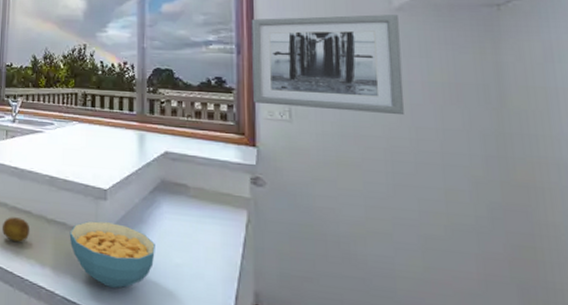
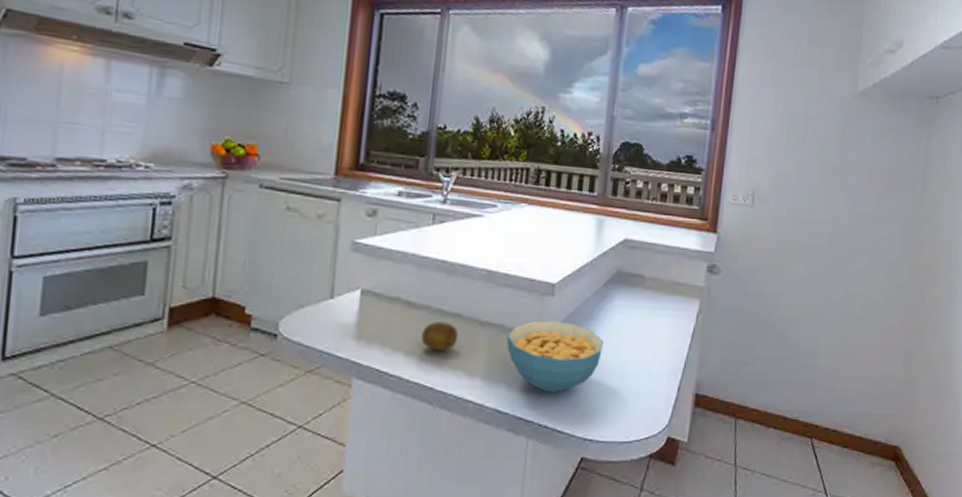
wall art: present [251,14,404,116] -> none [721,91,860,202]

